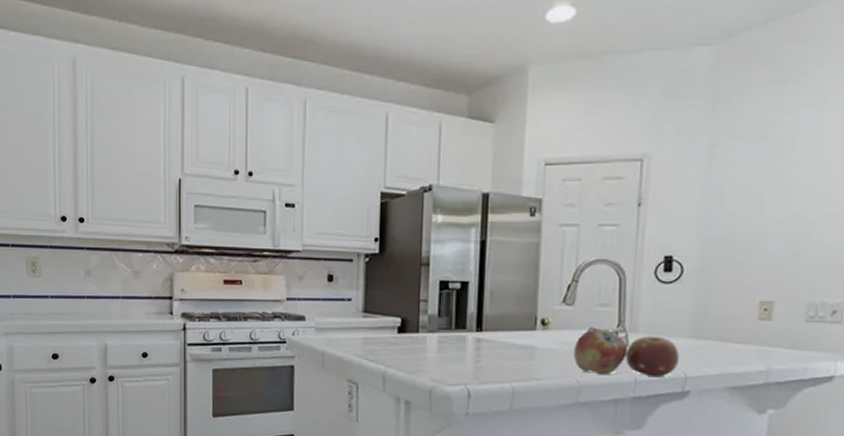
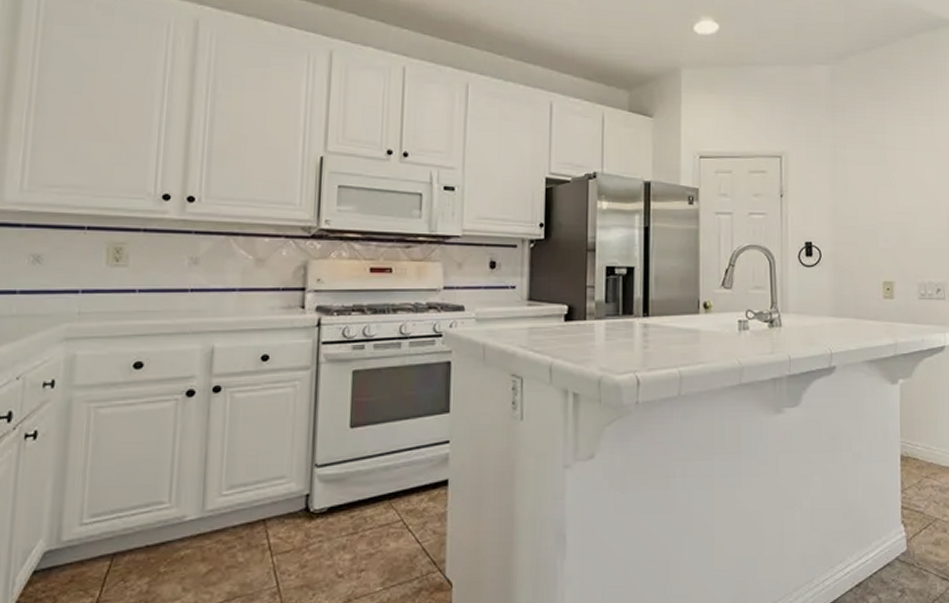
fruit: present [573,328,628,375] -> none [734,310,781,355]
fruit: present [626,336,679,378] -> none [780,316,824,355]

